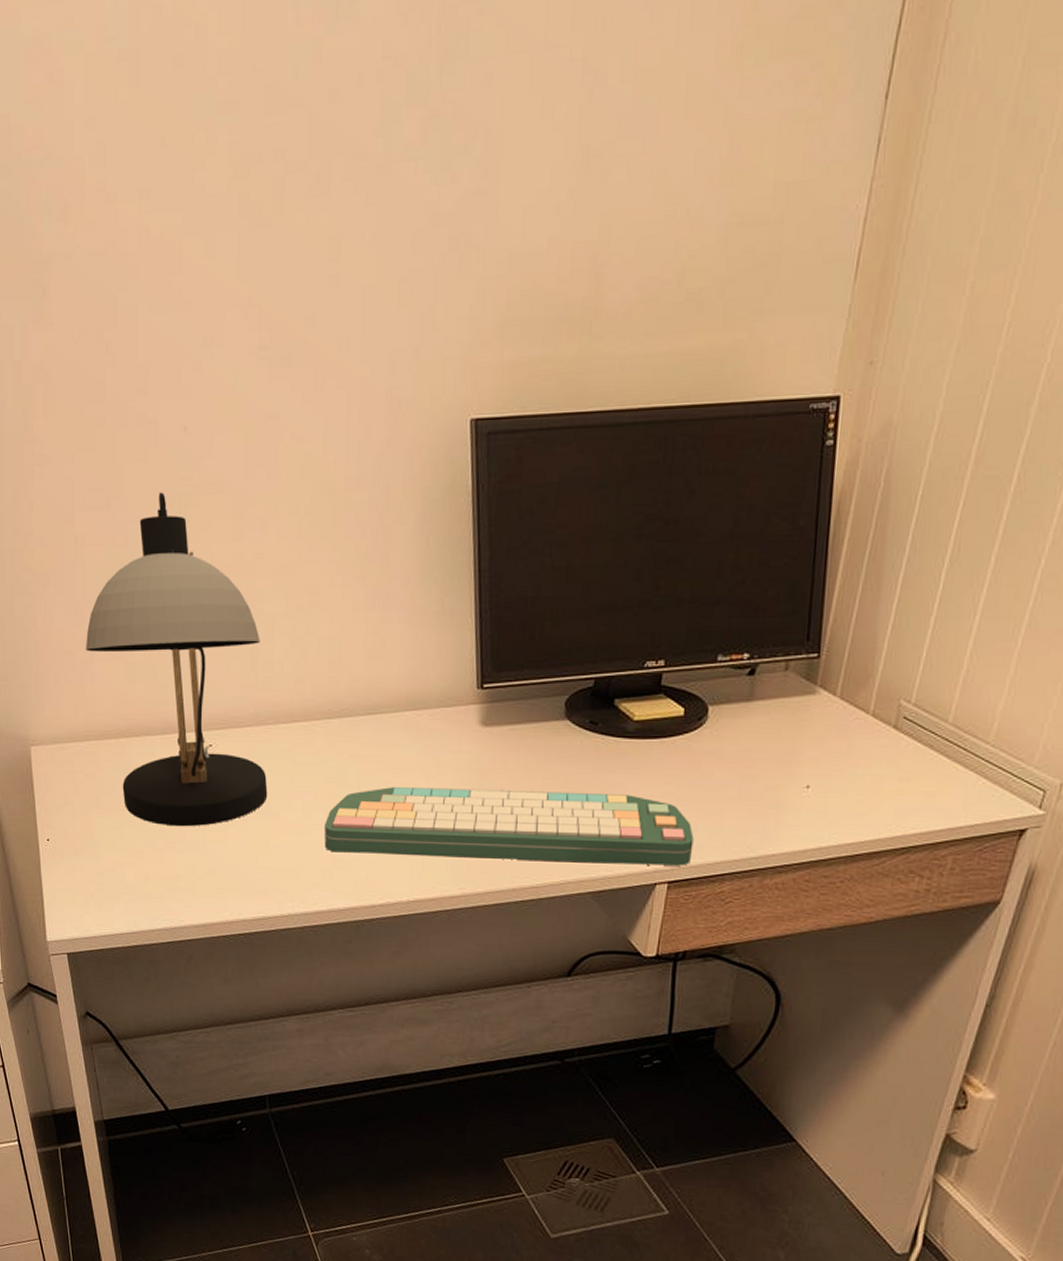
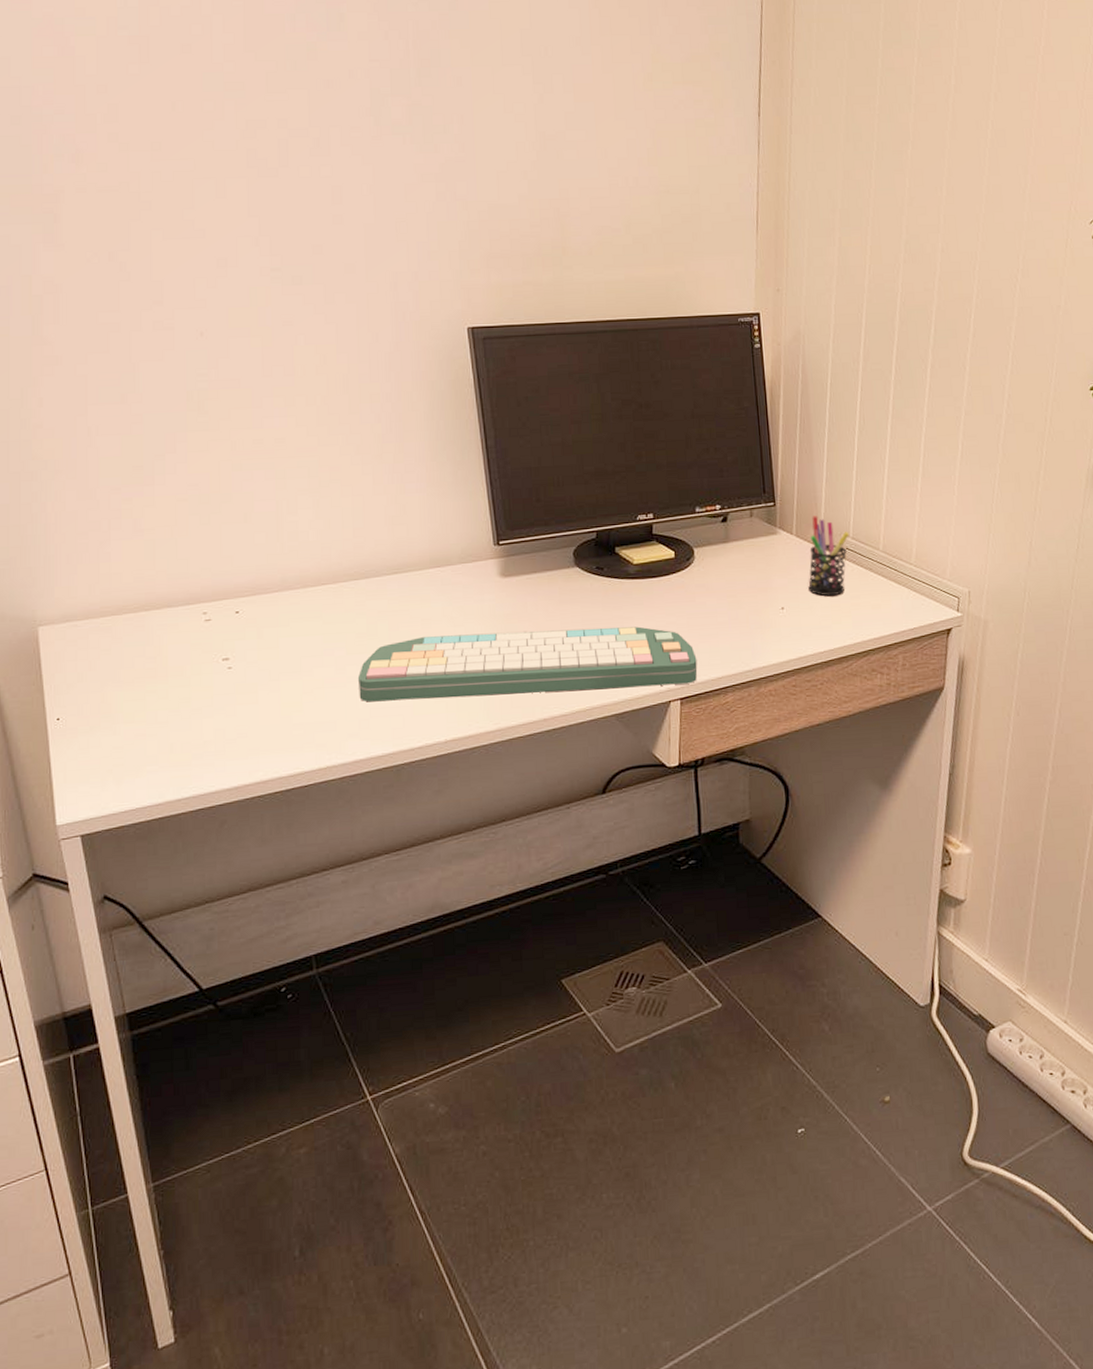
desk lamp: present [86,492,268,827] -> none [101,387,299,693]
pen holder: none [845,673,912,777] -> present [808,516,850,597]

